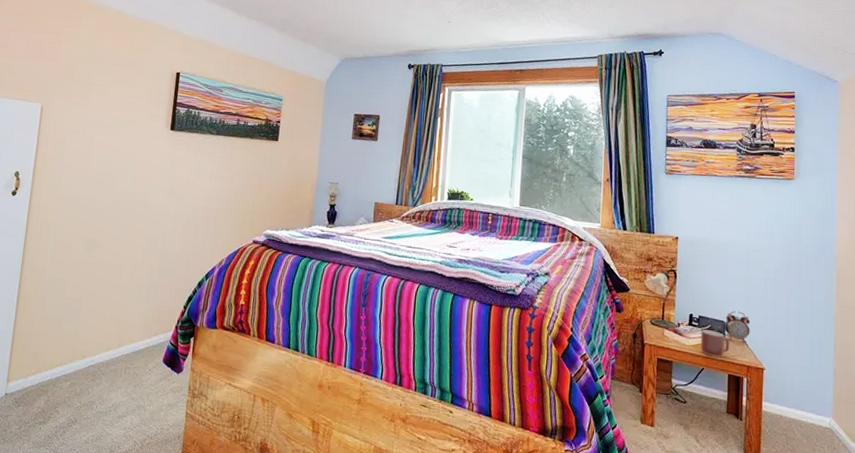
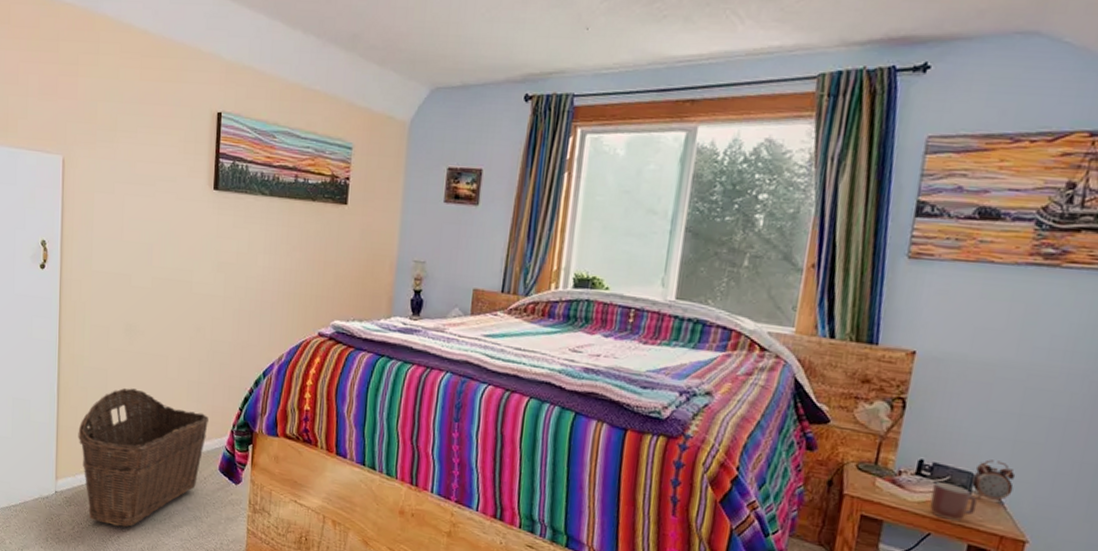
wicker basket: none [32,294,156,422] -> present [78,387,209,527]

